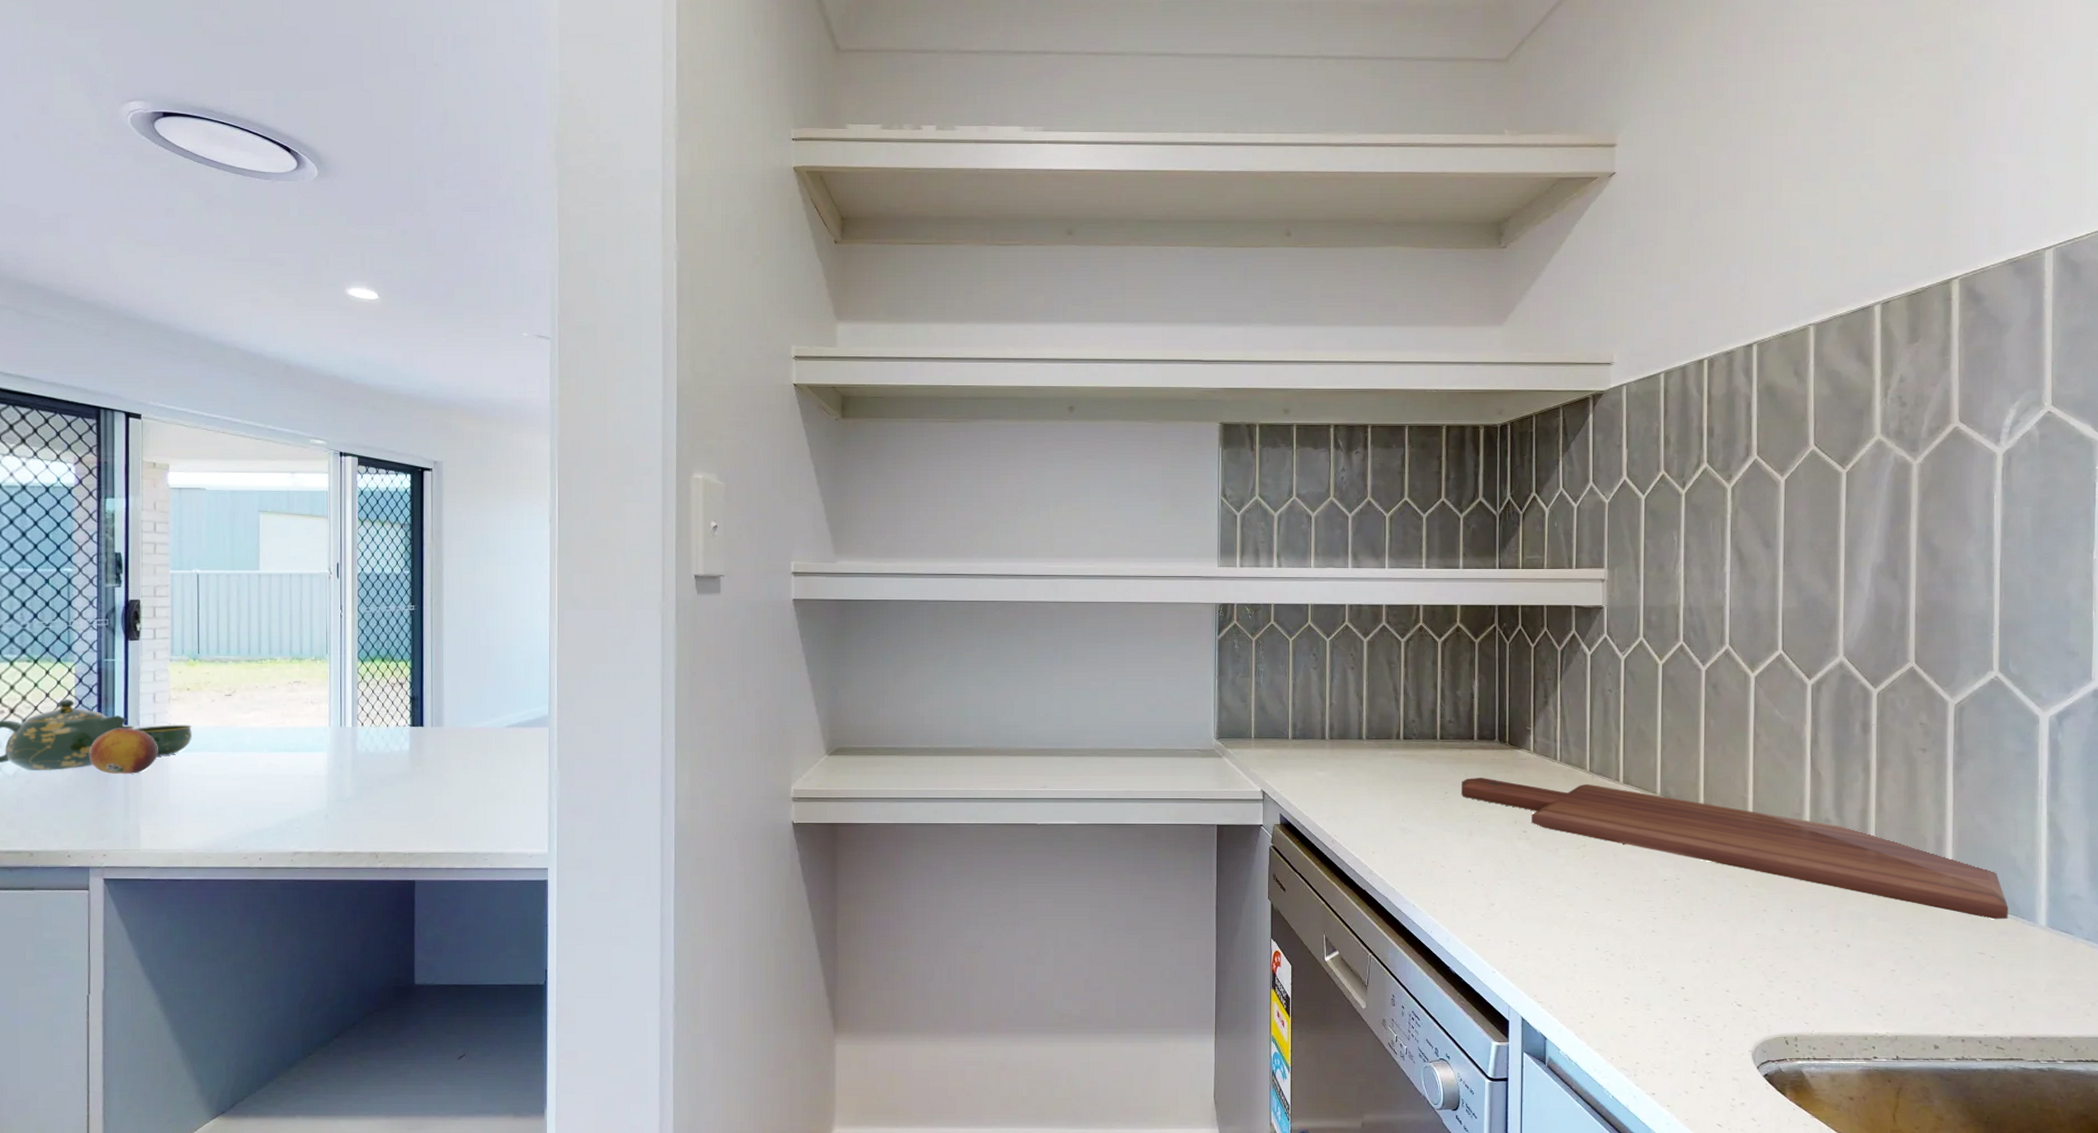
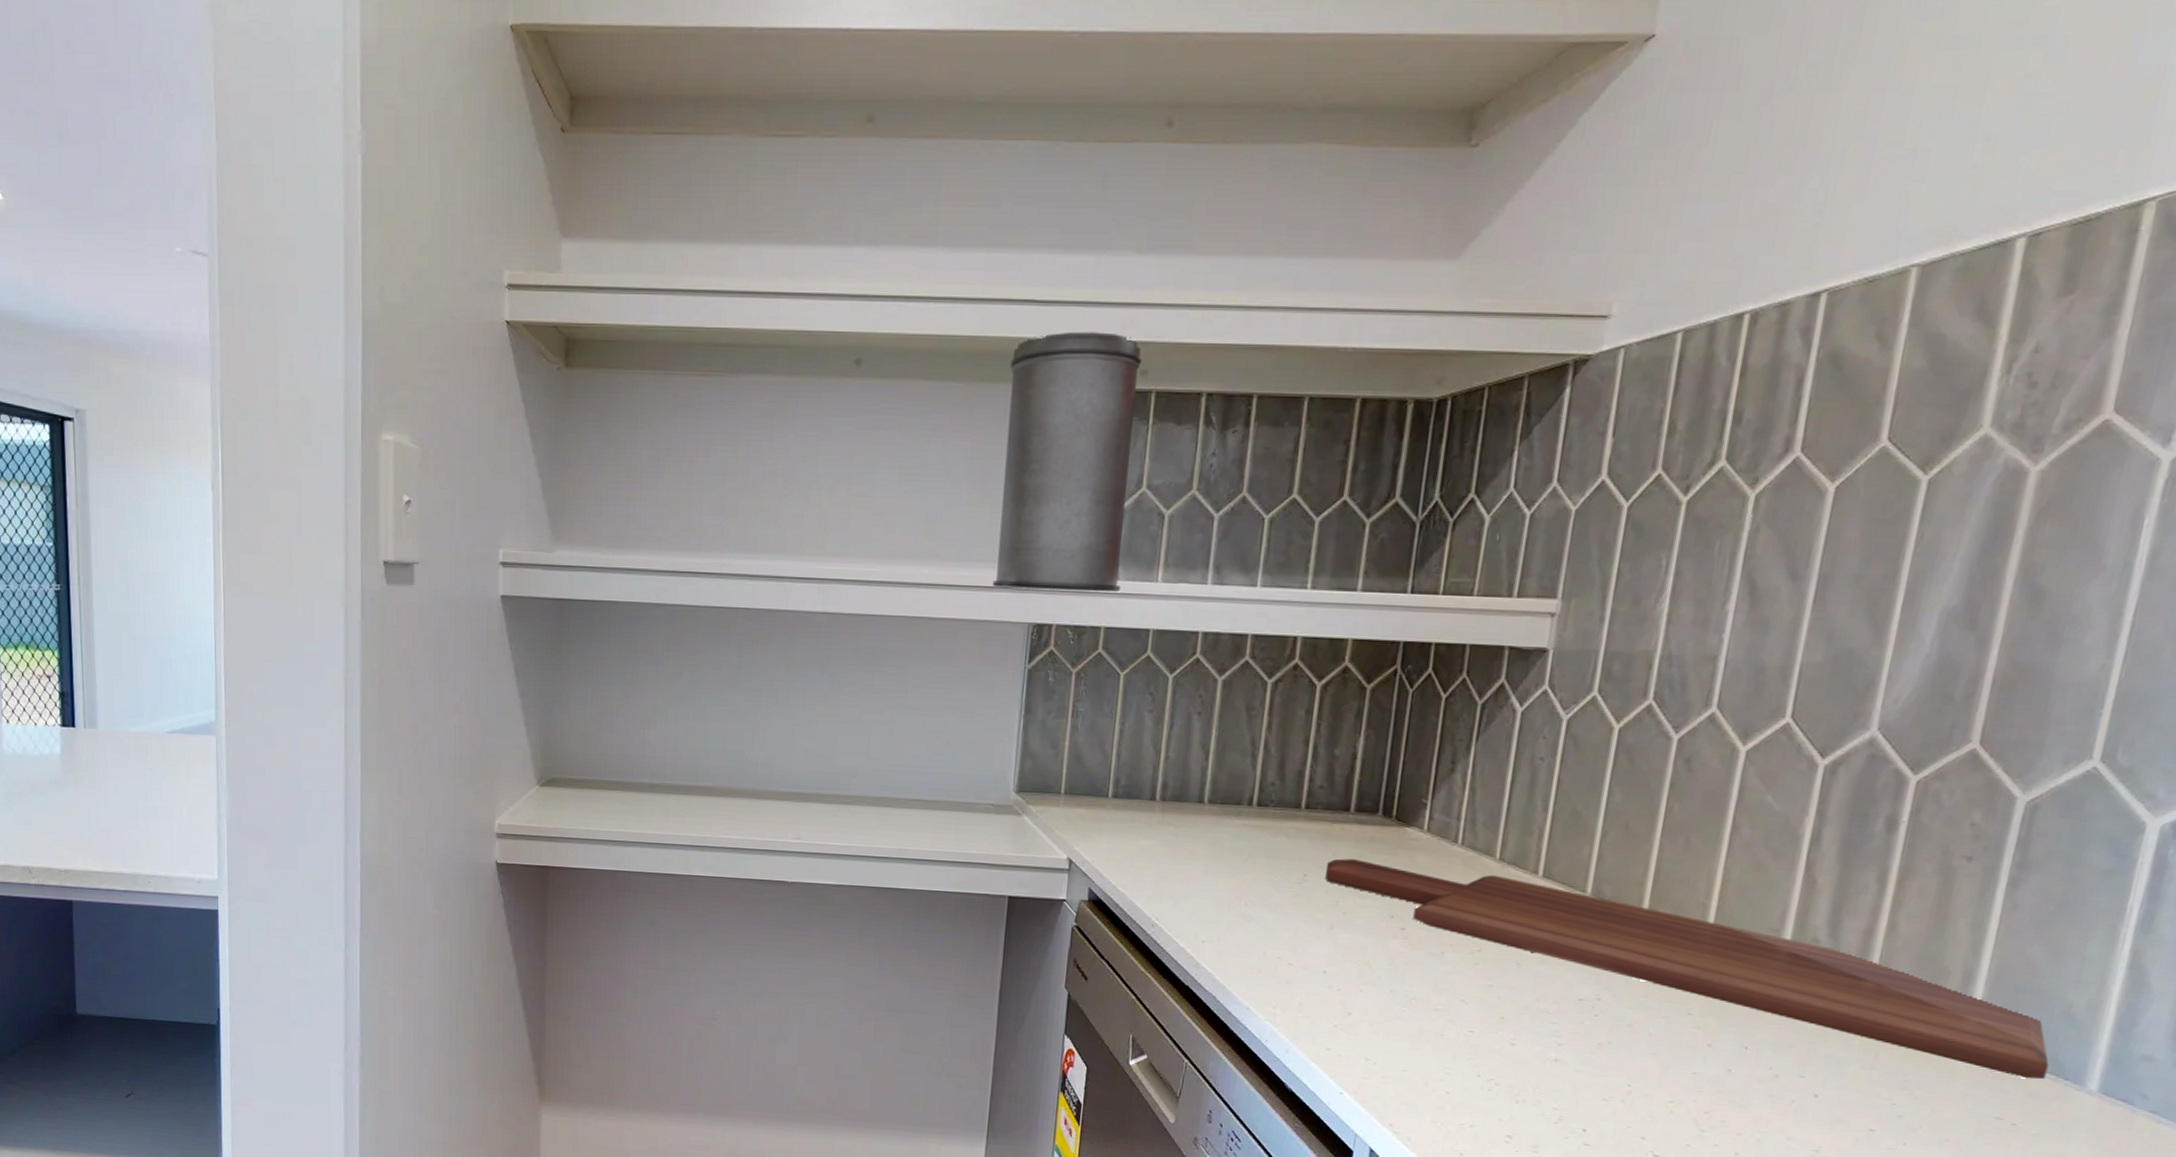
canister: none [1185,382,1285,577] -> present [992,331,1143,592]

